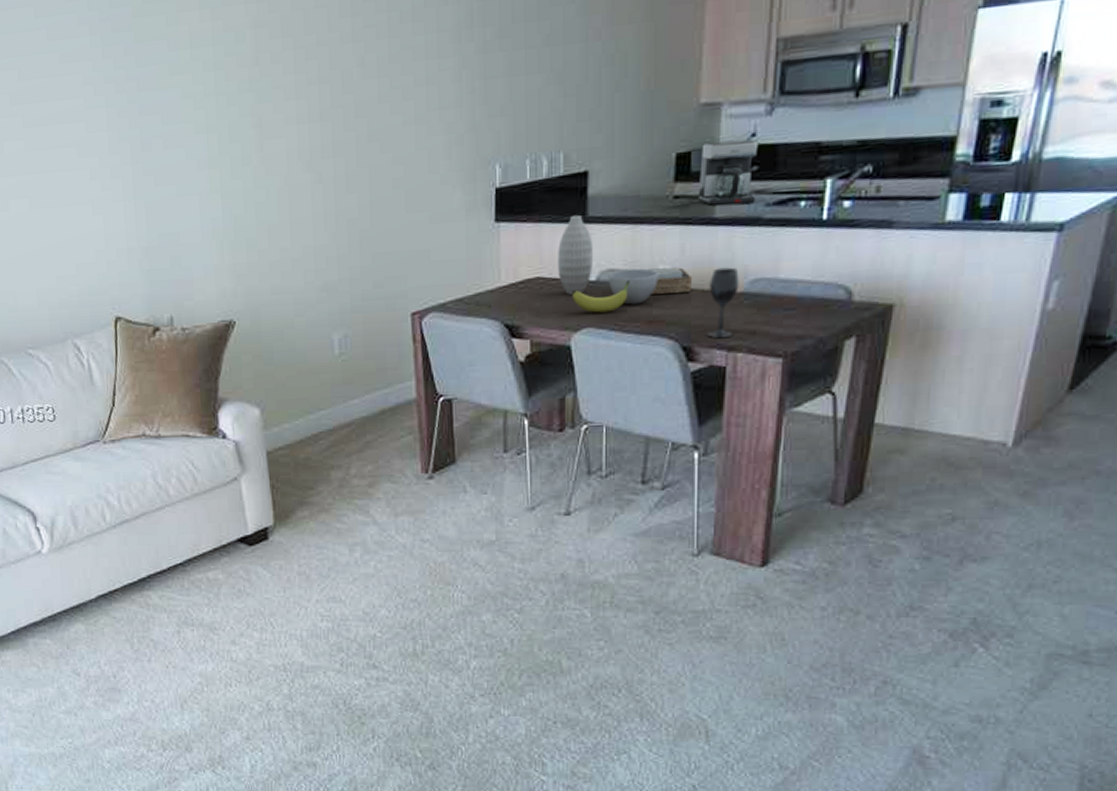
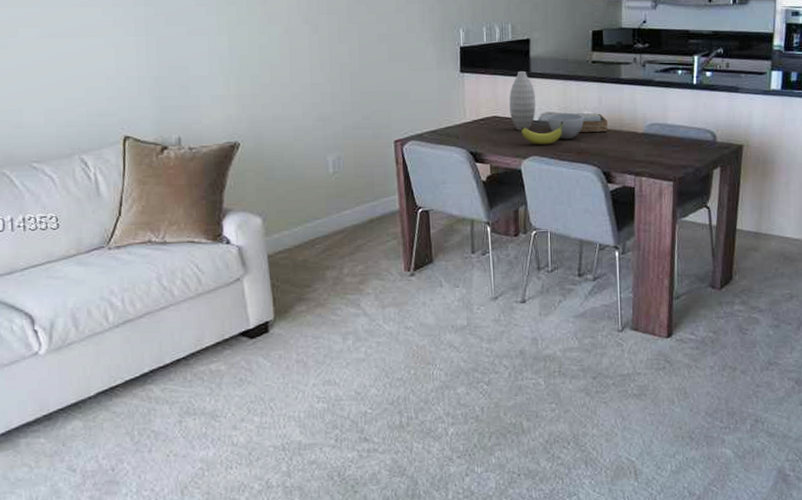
coffee maker: present [697,140,759,207] -> none [609,25,649,71]
wine glass: present [707,267,739,339] -> none [620,114,641,167]

